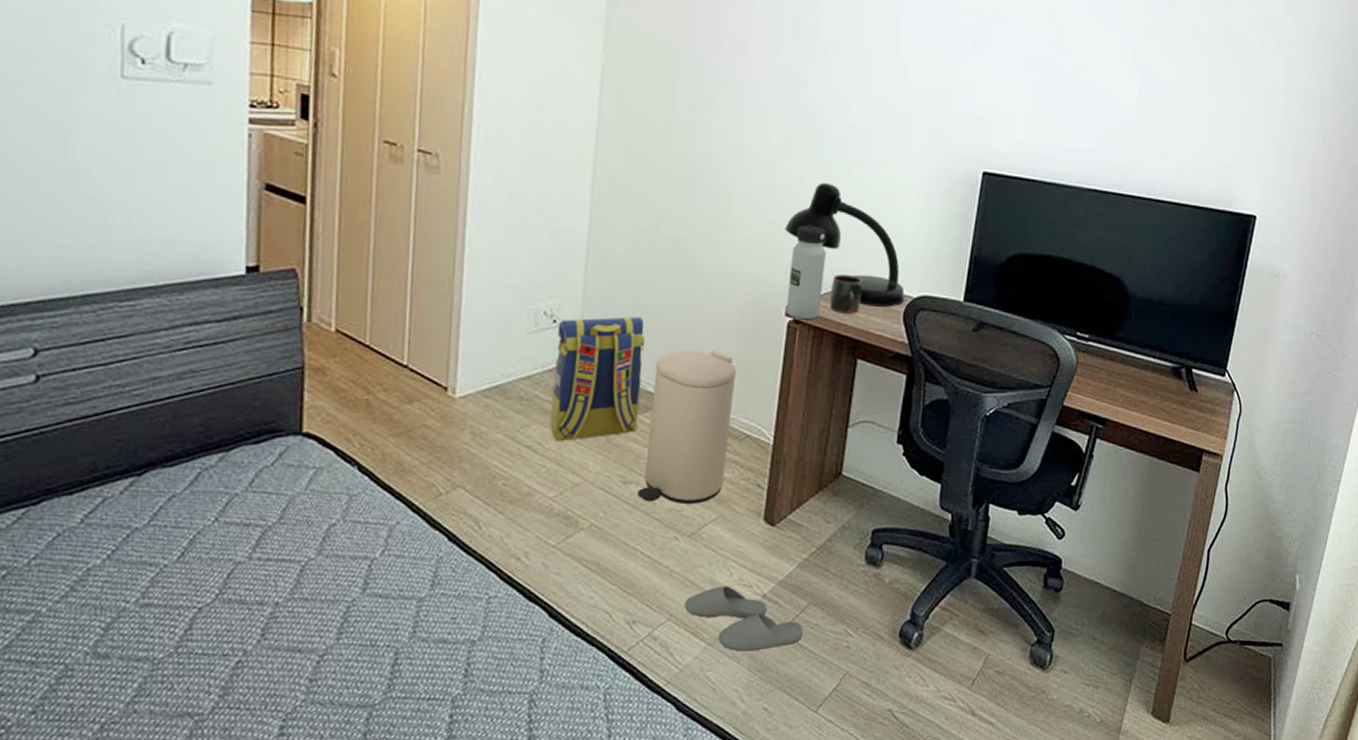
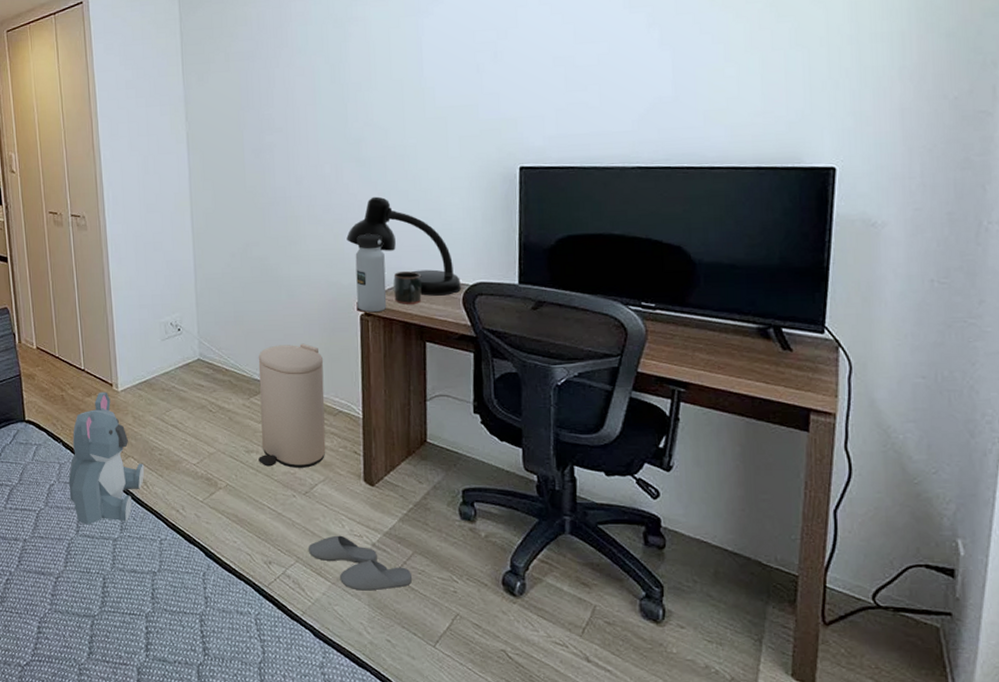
stuffed animal: none [359,397,479,580] -> present [68,392,145,525]
backpack: present [549,317,645,442] -> none [182,322,252,421]

